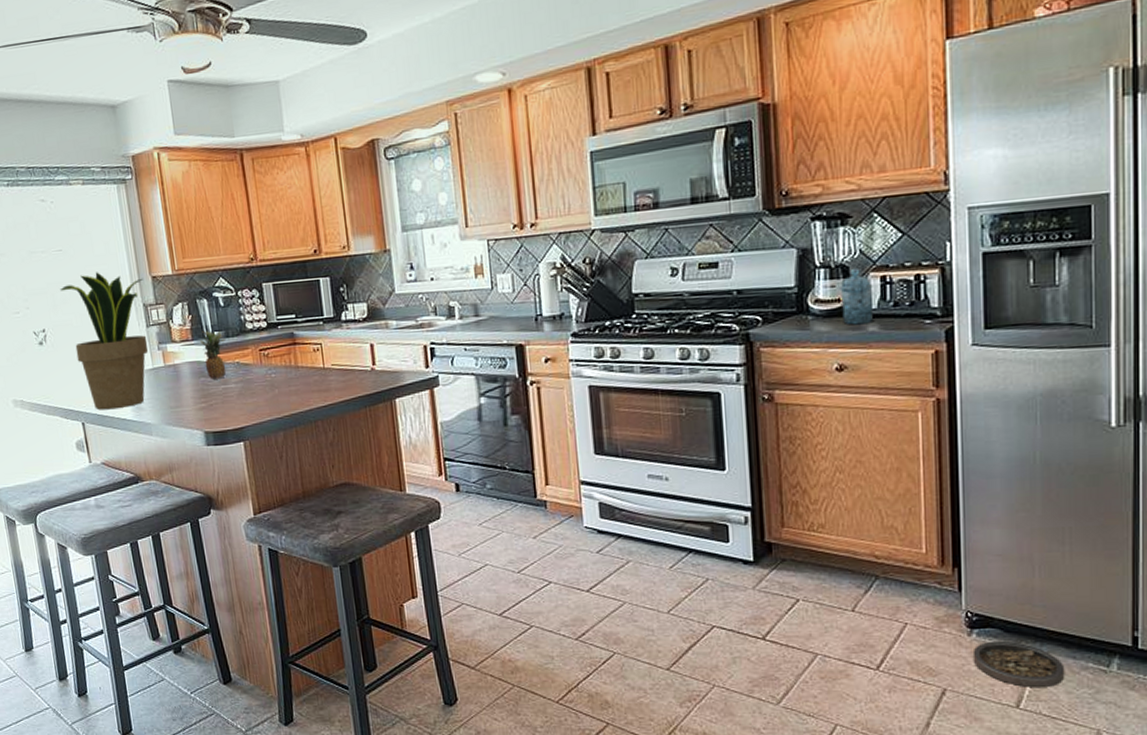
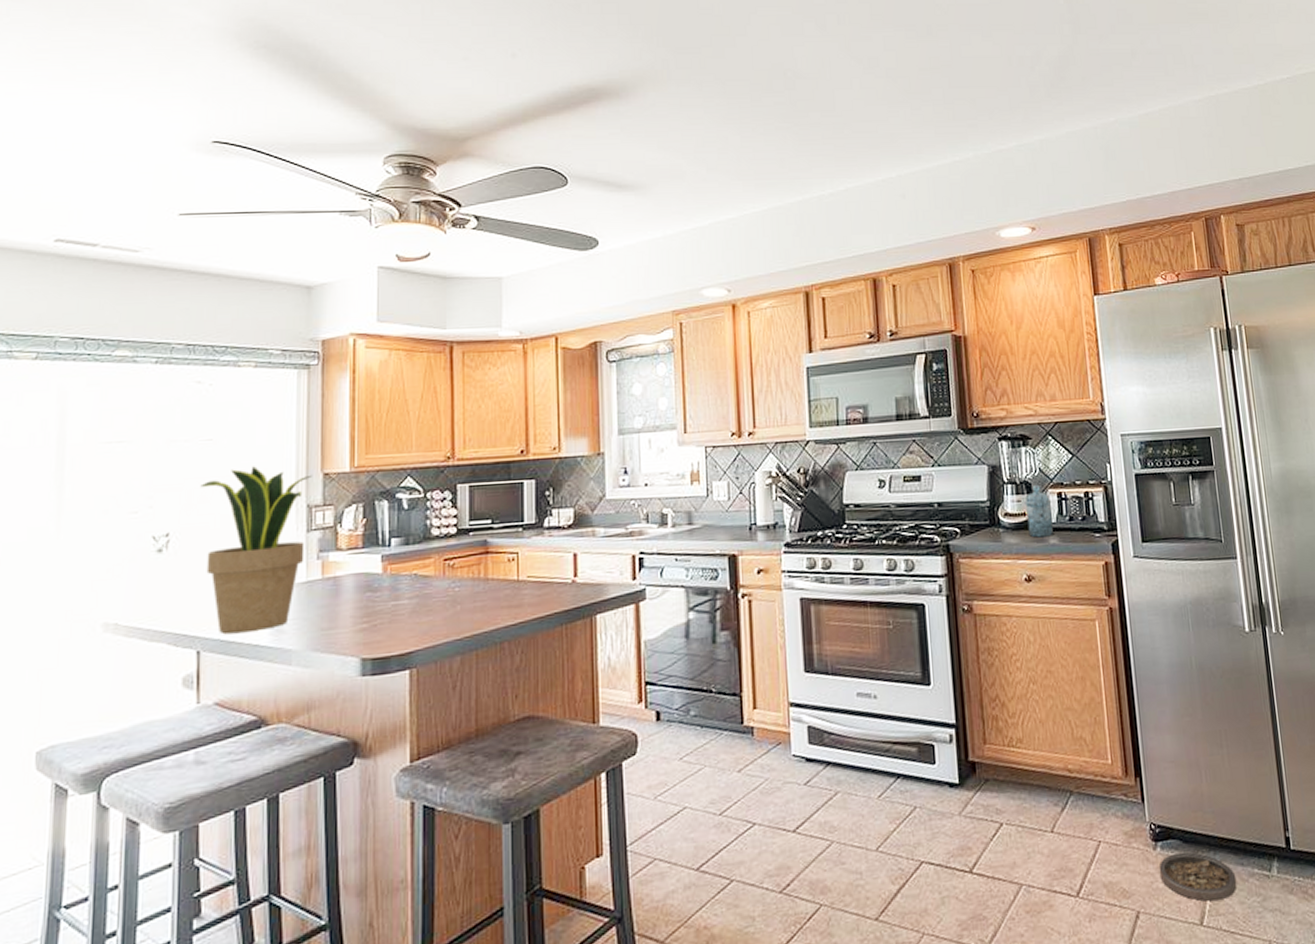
fruit: present [200,331,226,380] -> none [373,537,404,595]

